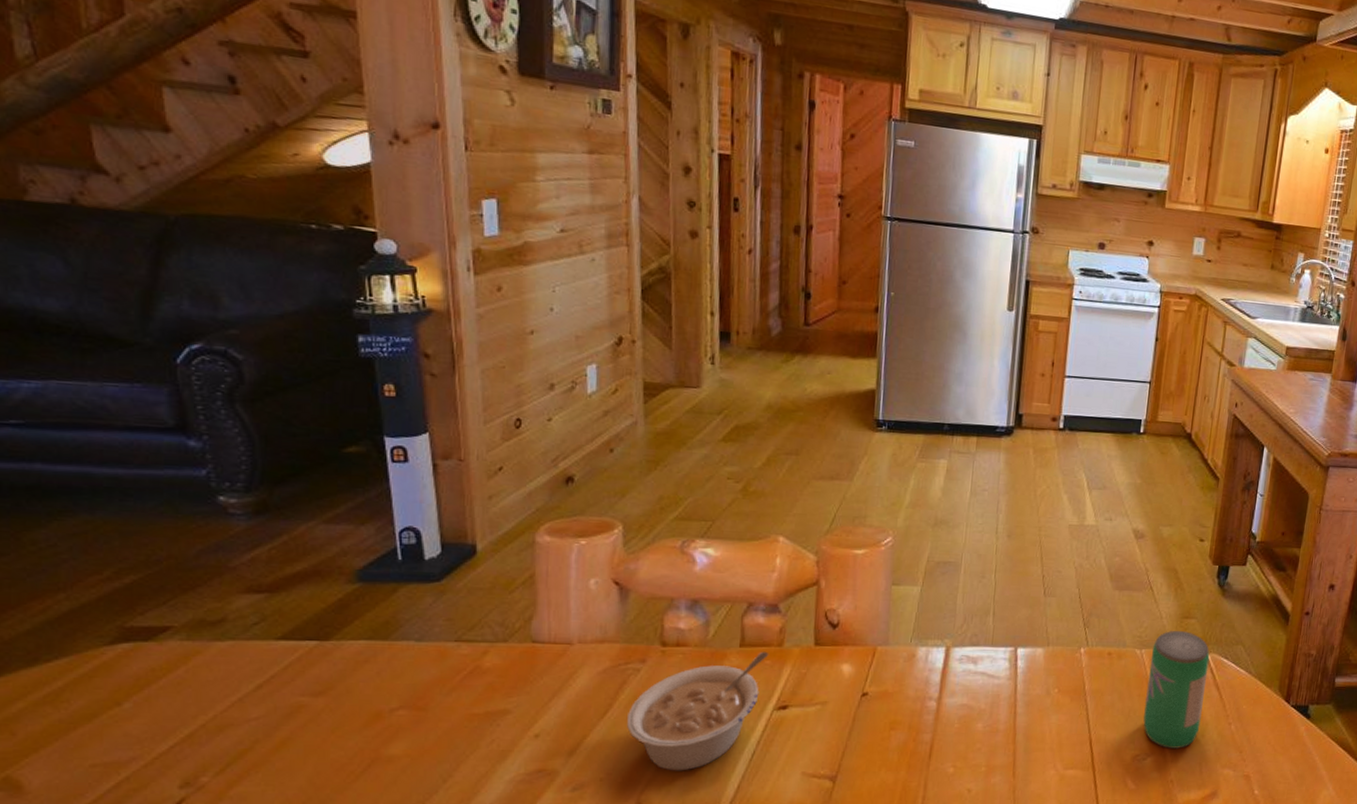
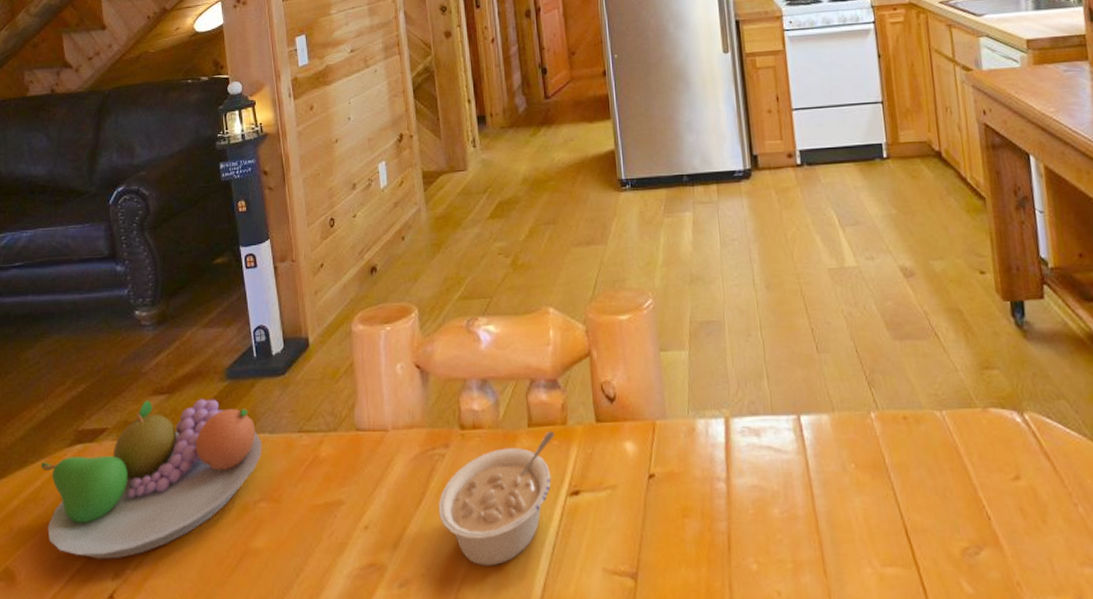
fruit bowl: none [62,598,405,767] -> present [41,399,262,559]
beverage can: present [1143,631,1210,748] -> none [954,385,1038,539]

